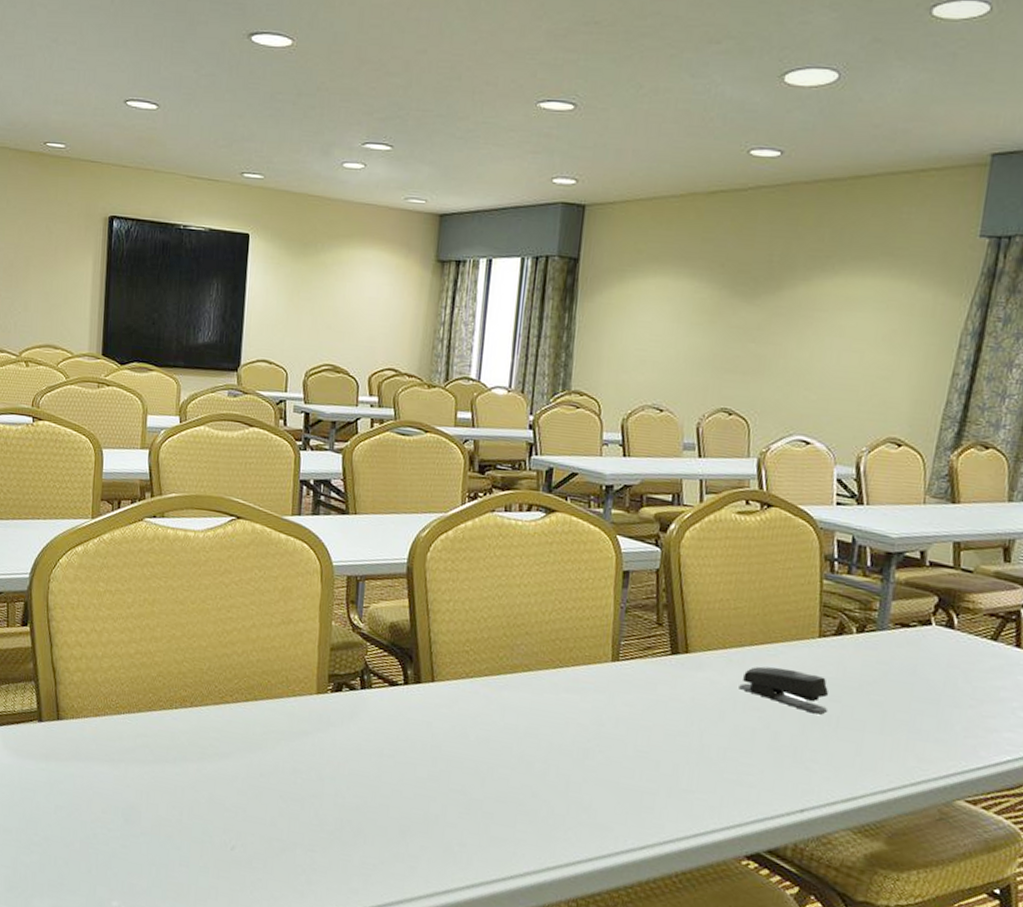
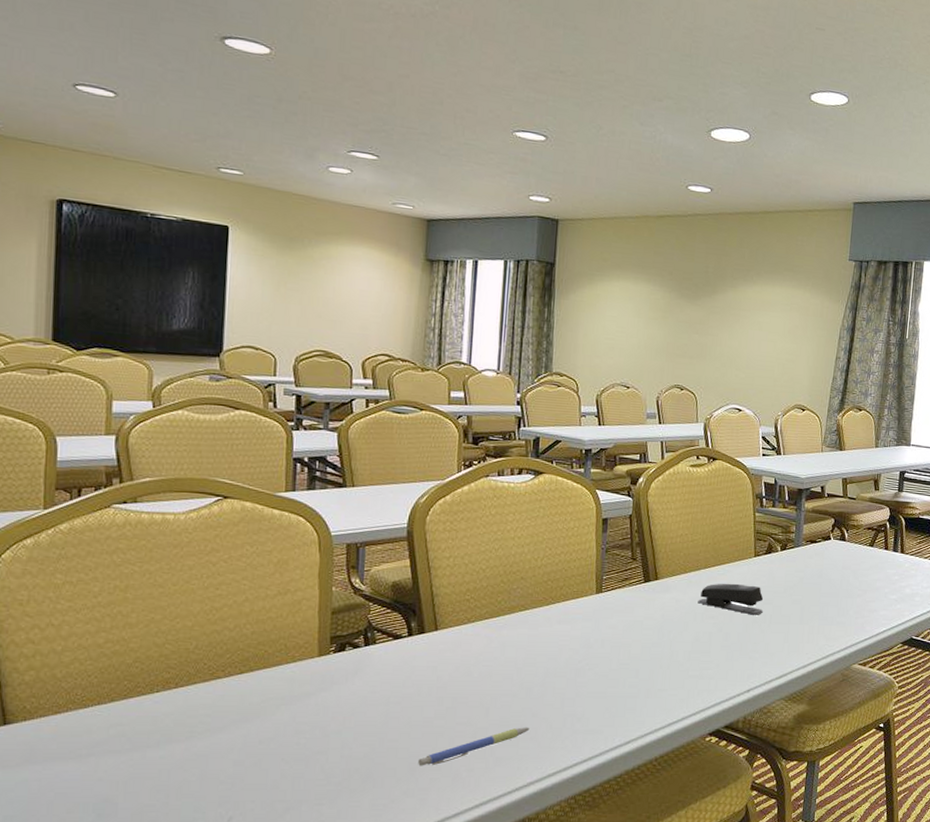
pen: none [409,806,529,833] -> present [418,727,530,766]

